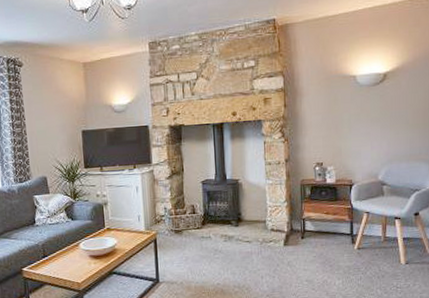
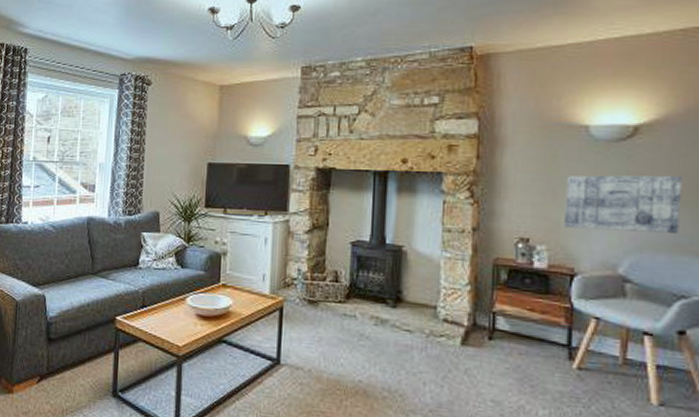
wall art: none [344,106,414,152] -> present [564,175,683,233]

